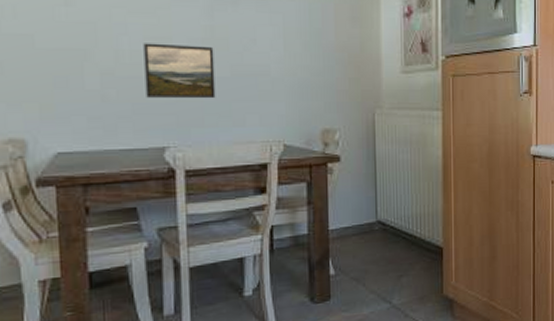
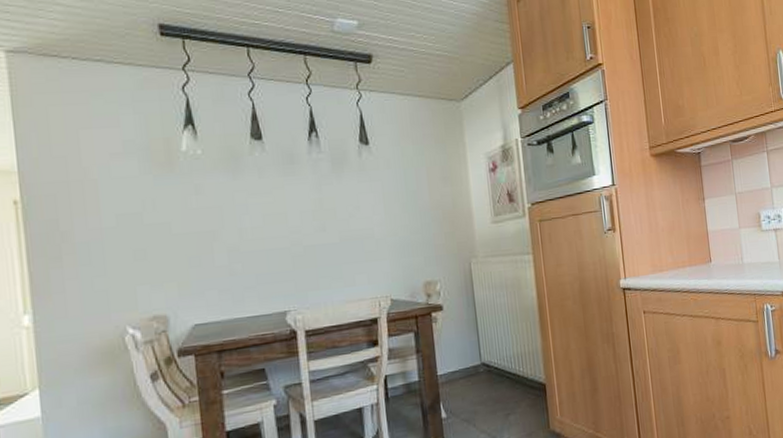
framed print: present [143,43,216,99] -> none [263,217,328,268]

